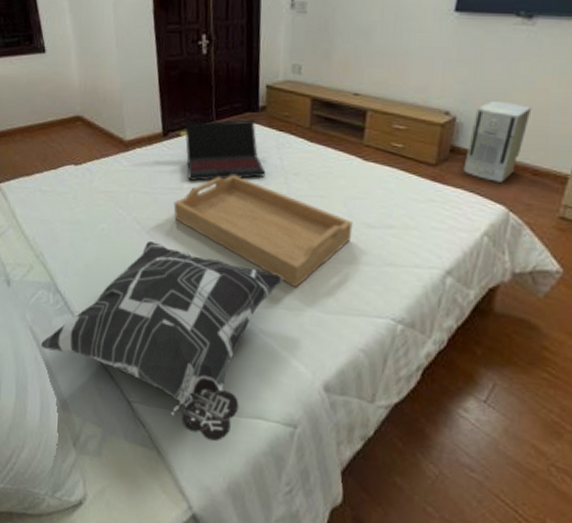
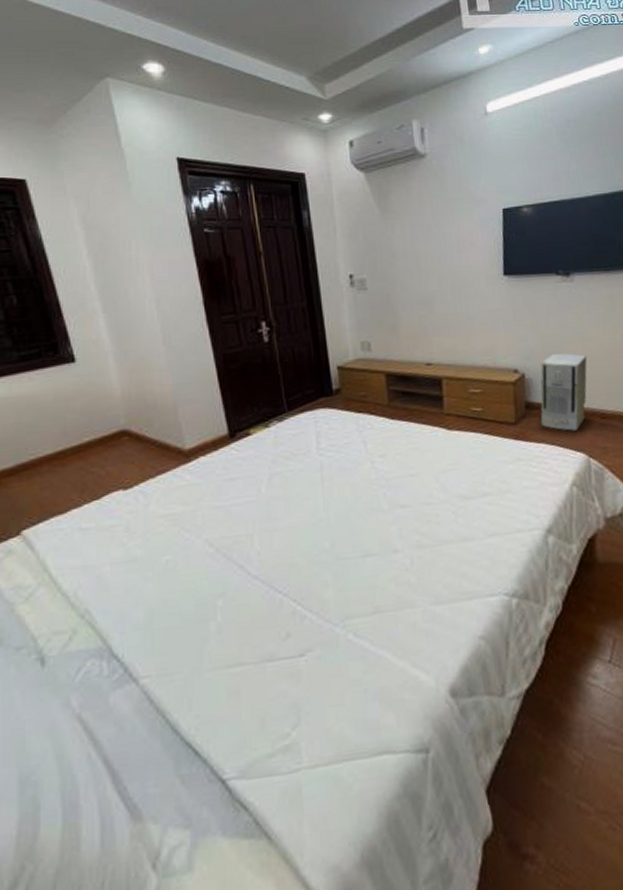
decorative pillow: present [41,240,282,442] -> none [95,563,386,803]
serving tray: present [173,175,353,288] -> none [251,468,450,583]
laptop: present [185,119,266,182] -> none [254,405,350,485]

